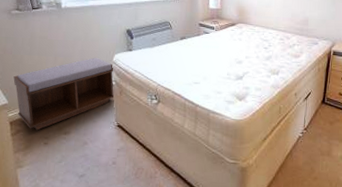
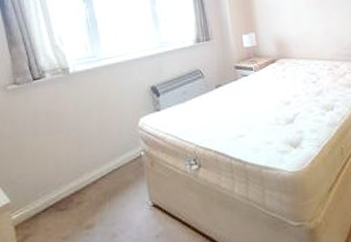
bench: present [13,57,114,131] -> none [15,125,144,231]

